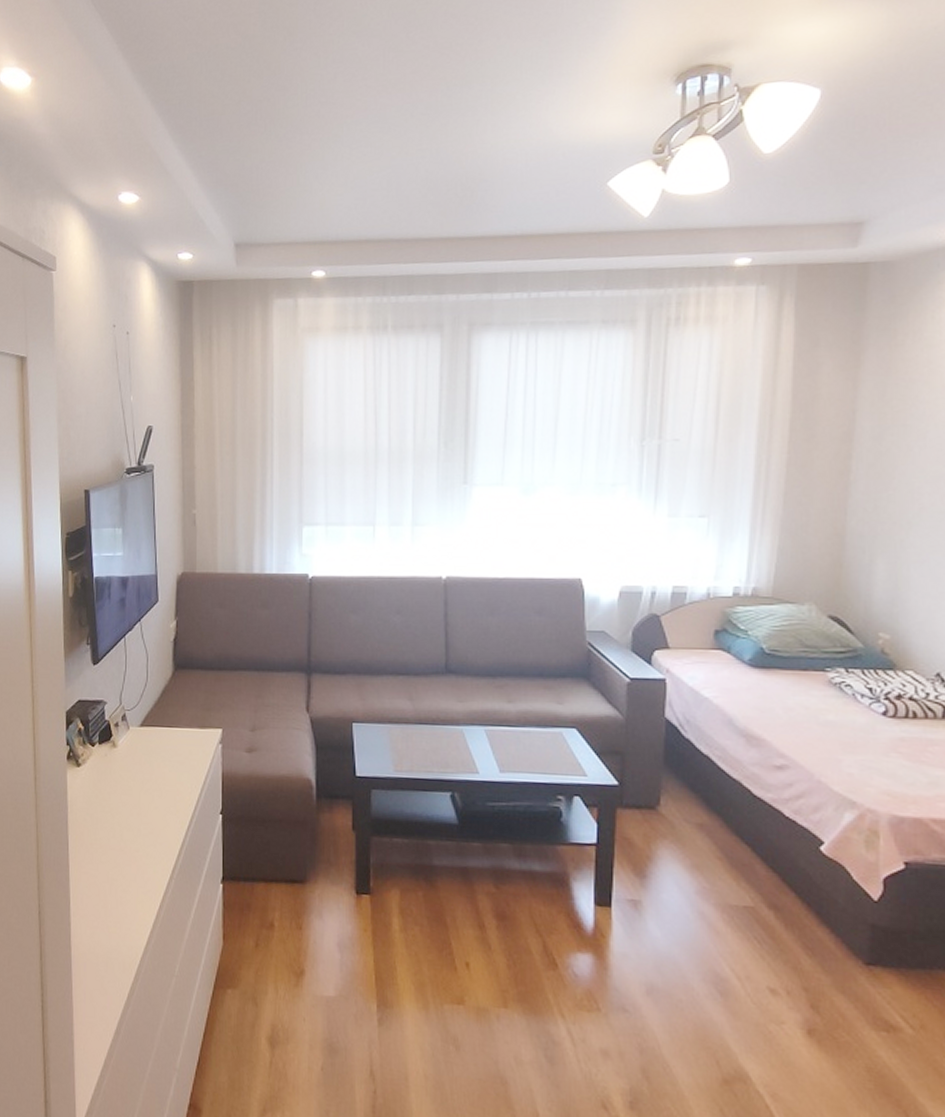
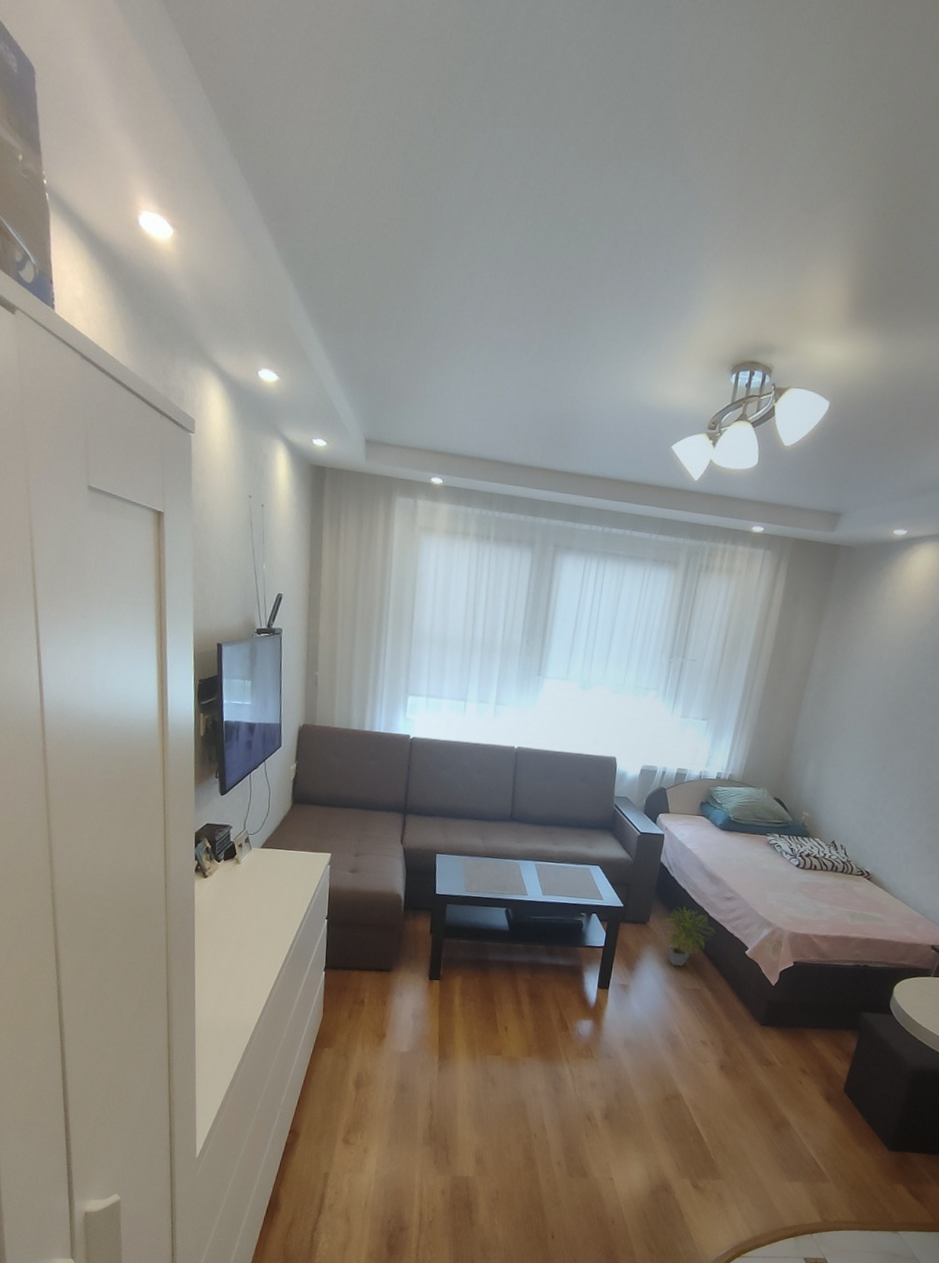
potted plant: none [679,779,766,872] -> present [661,905,716,967]

